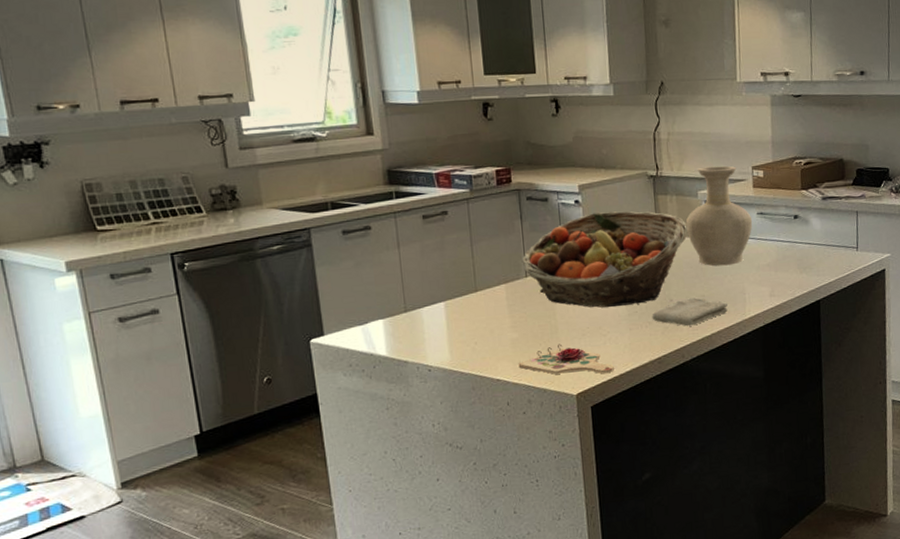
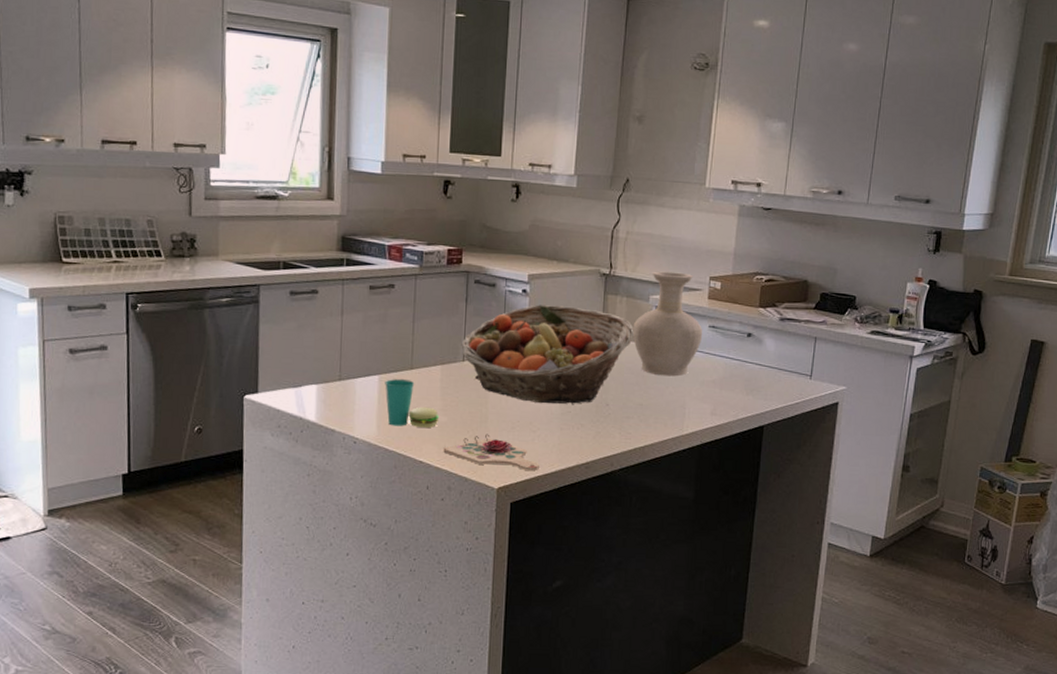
cup: none [451,302,510,349] -> present [385,379,439,428]
washcloth: present [652,298,728,326] -> none [585,406,665,434]

